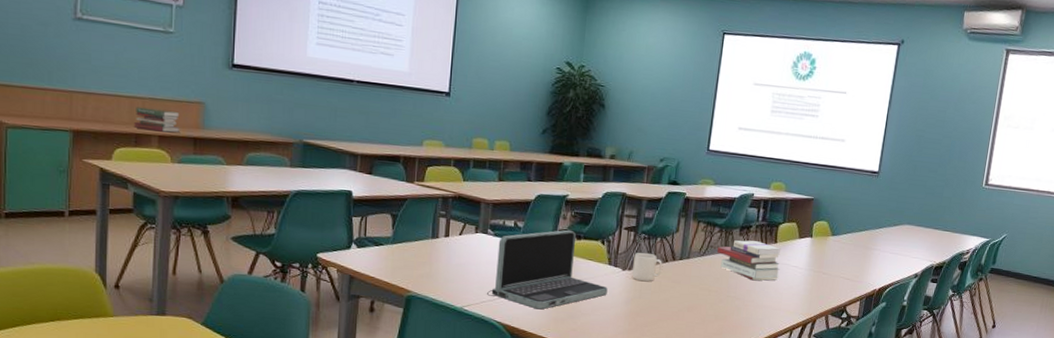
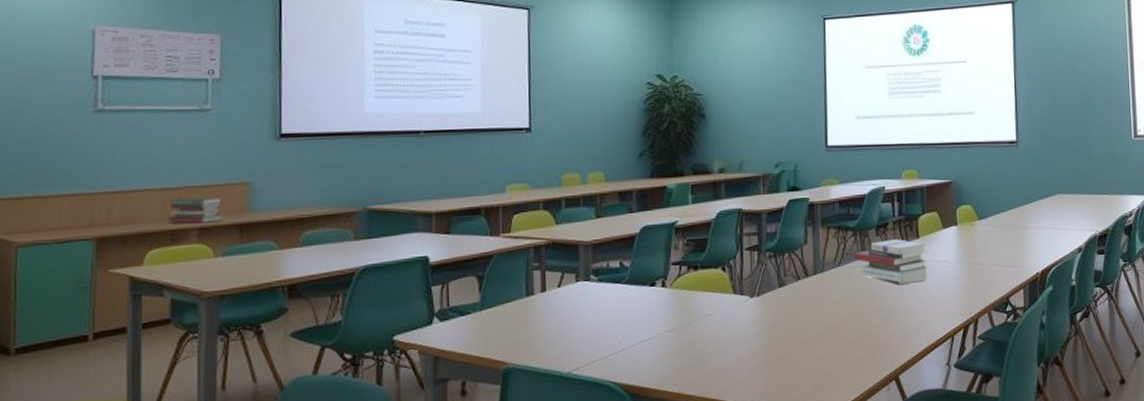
laptop: present [487,229,608,310] -> none [597,260,737,360]
mug: present [632,252,662,282] -> none [761,272,795,307]

